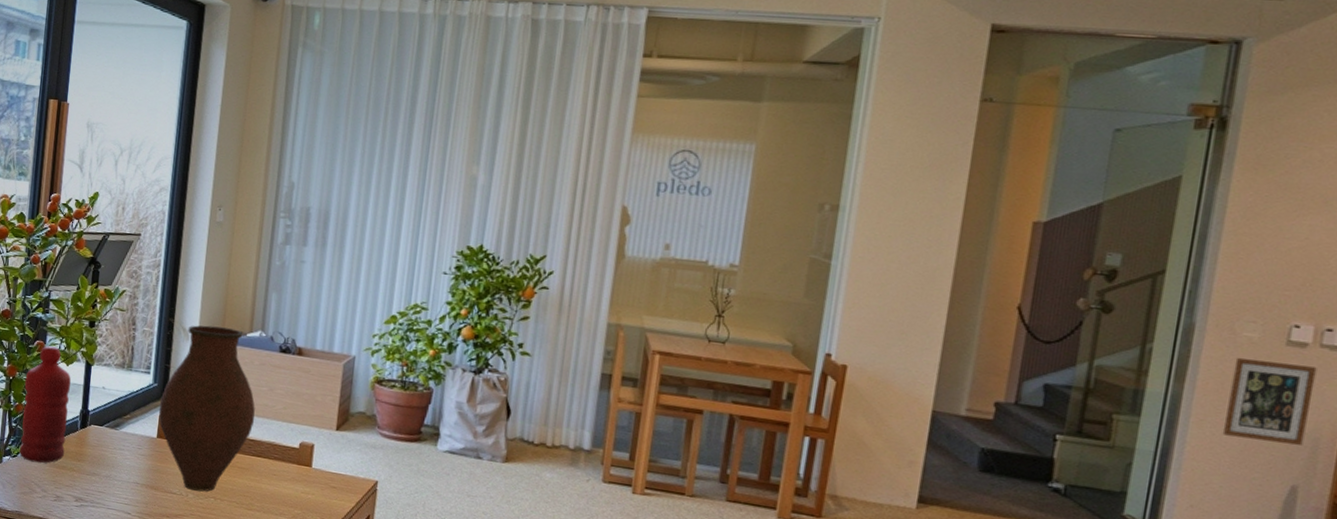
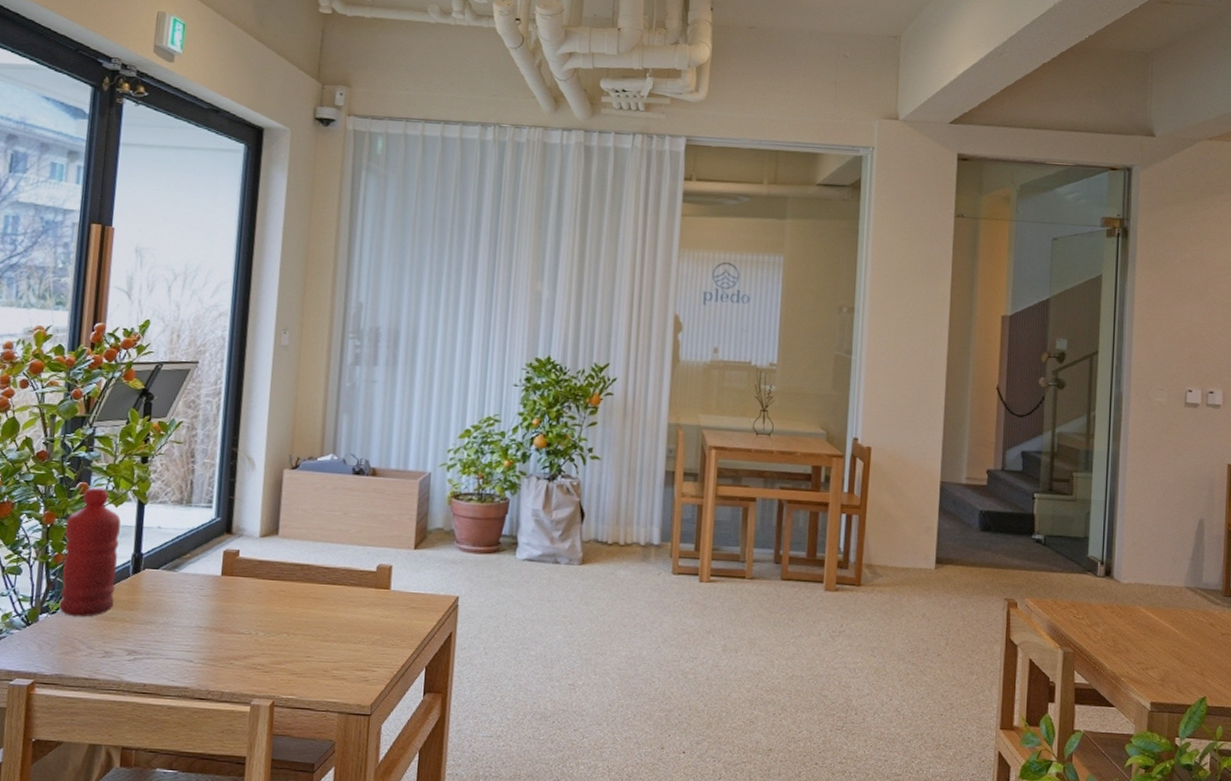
vase: present [158,325,255,492] -> none [222,452,329,628]
picture frame: present [1222,357,1317,447] -> none [1149,418,1206,487]

